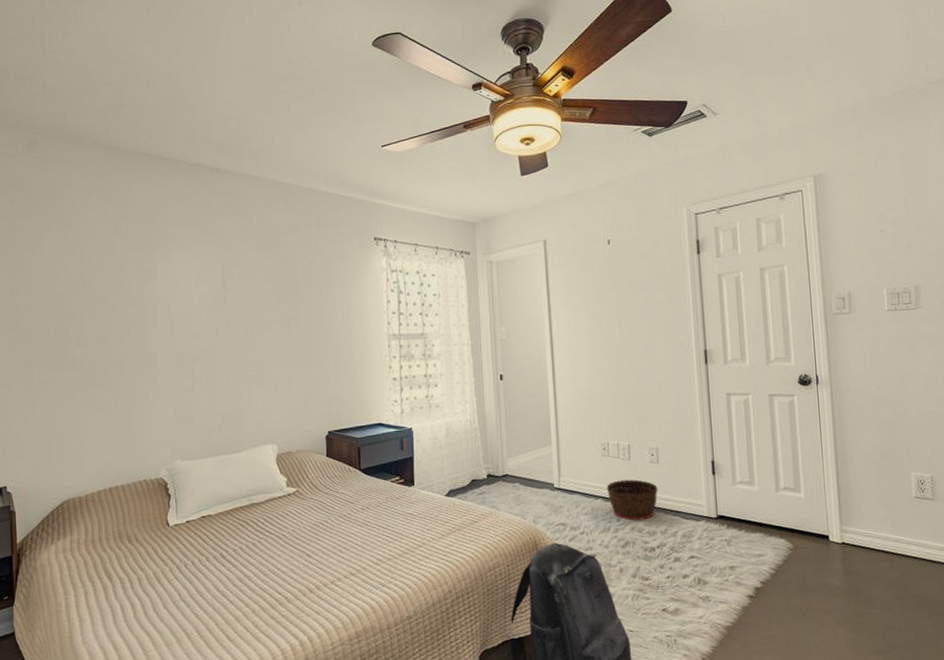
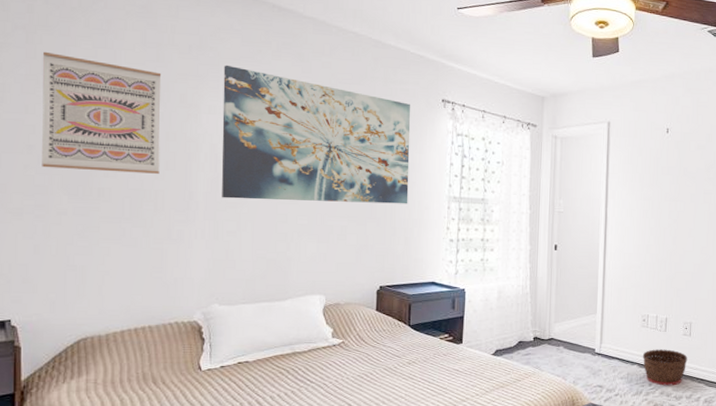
wall art: none [22,237,123,343] -> present [42,51,162,174]
wall art: none [172,229,349,357] -> present [221,64,411,204]

